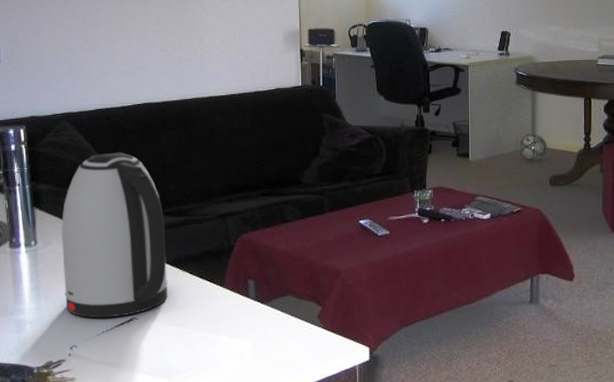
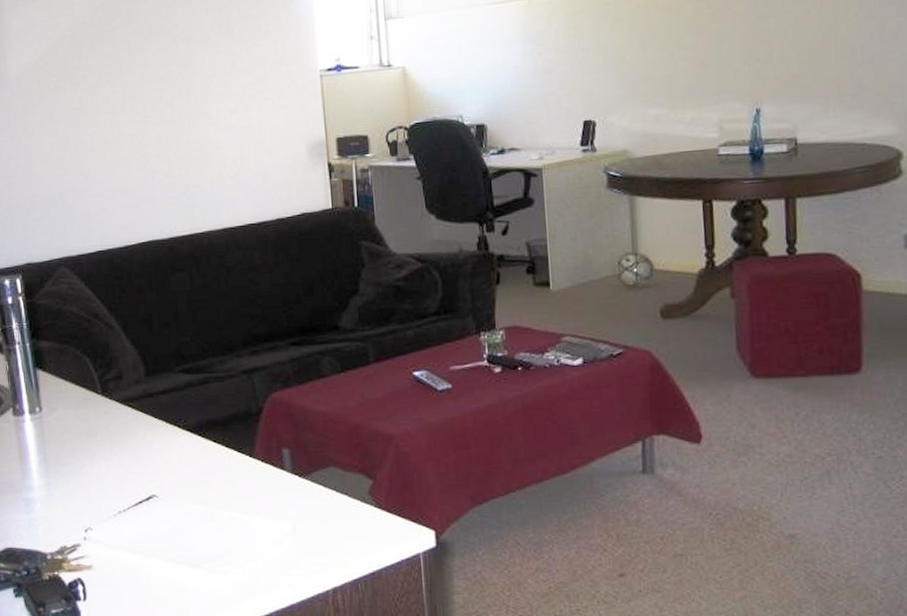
kettle: present [62,152,168,318] -> none [67,300,191,496]

